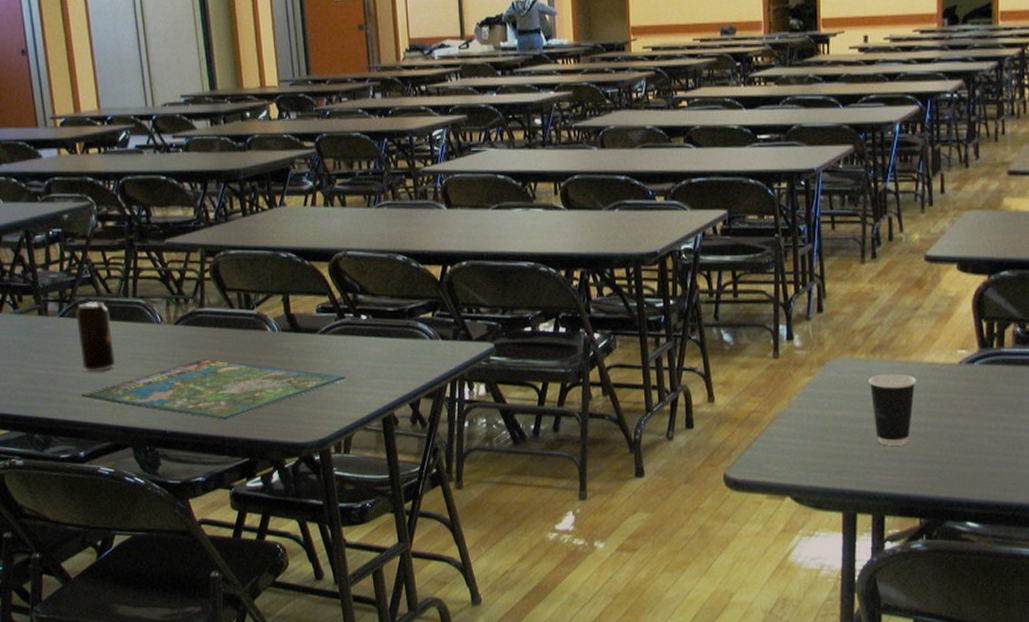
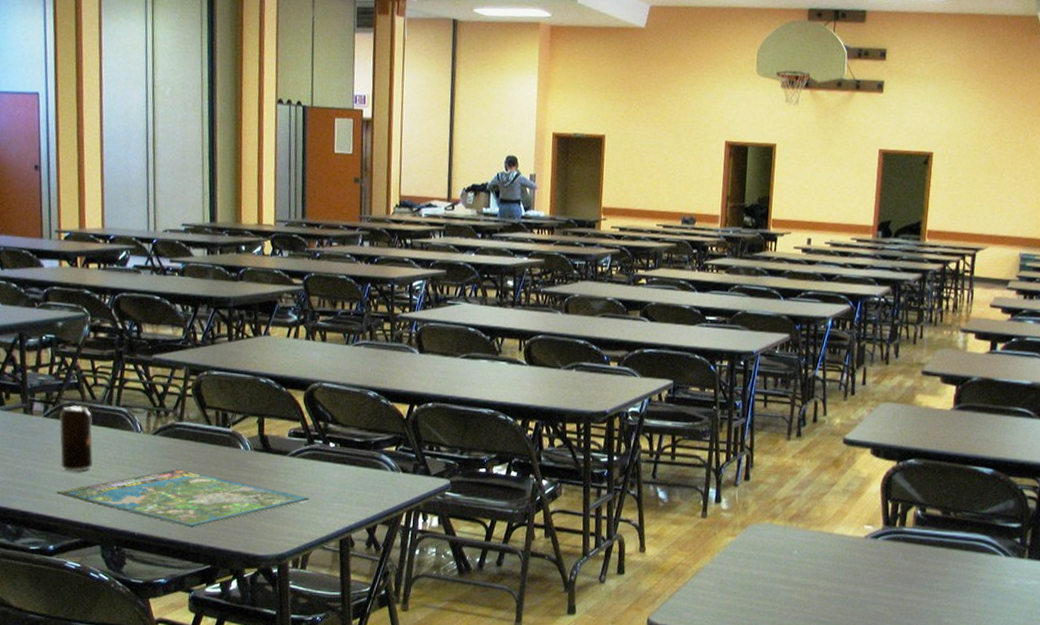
dixie cup: present [869,373,916,446] -> none [784,540,826,606]

